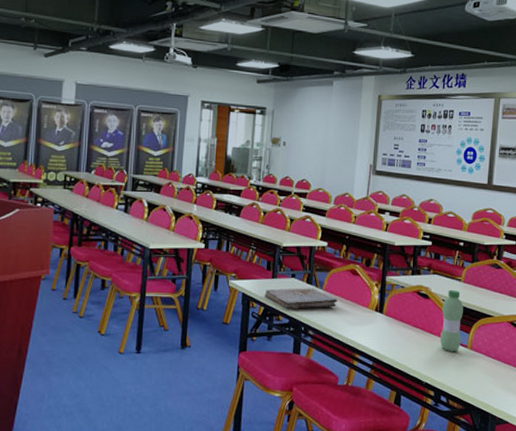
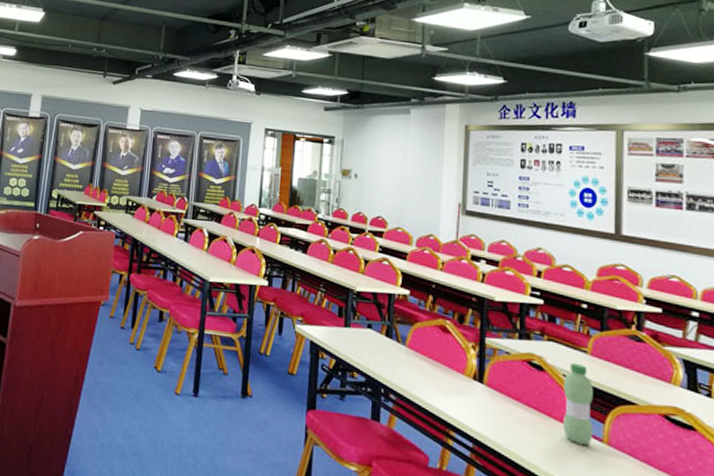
book: present [264,288,337,309] -> none [336,339,424,369]

